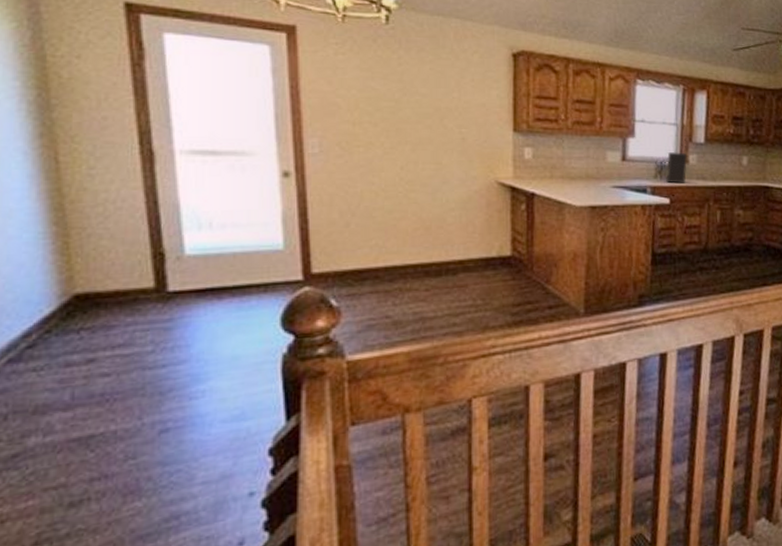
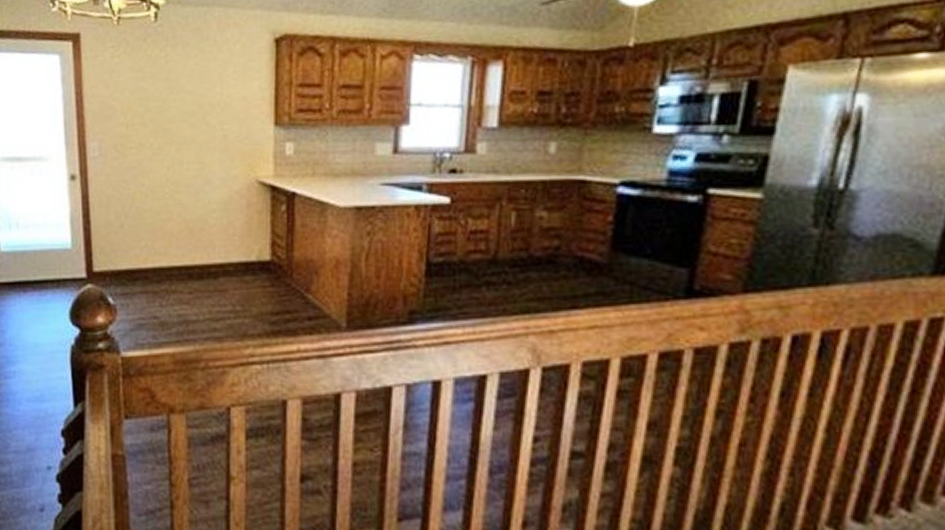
coffee maker: present [666,151,688,184] -> none [446,139,475,179]

